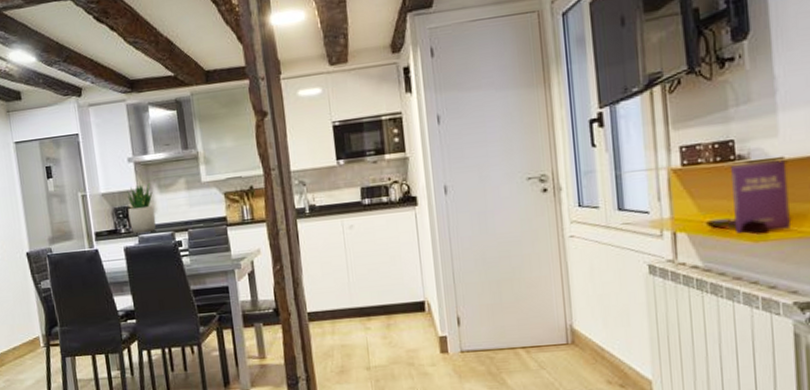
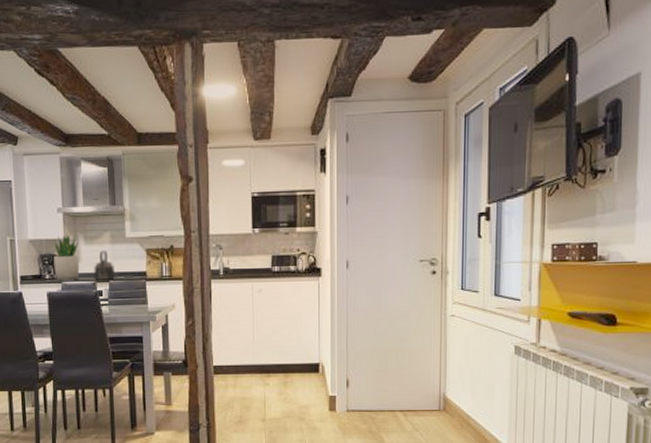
kettle: none [170,197,194,230] -> present [94,250,115,280]
book: present [731,160,792,235] -> none [589,263,638,326]

